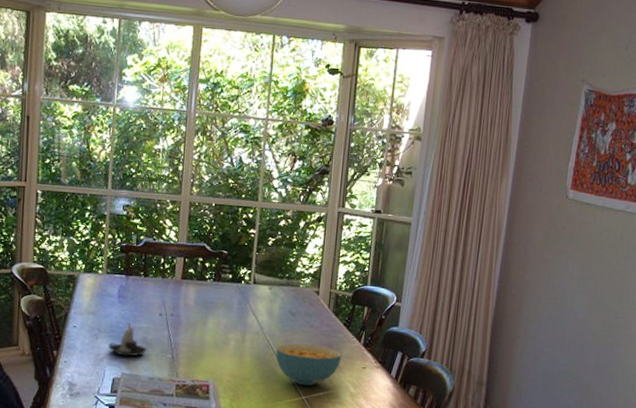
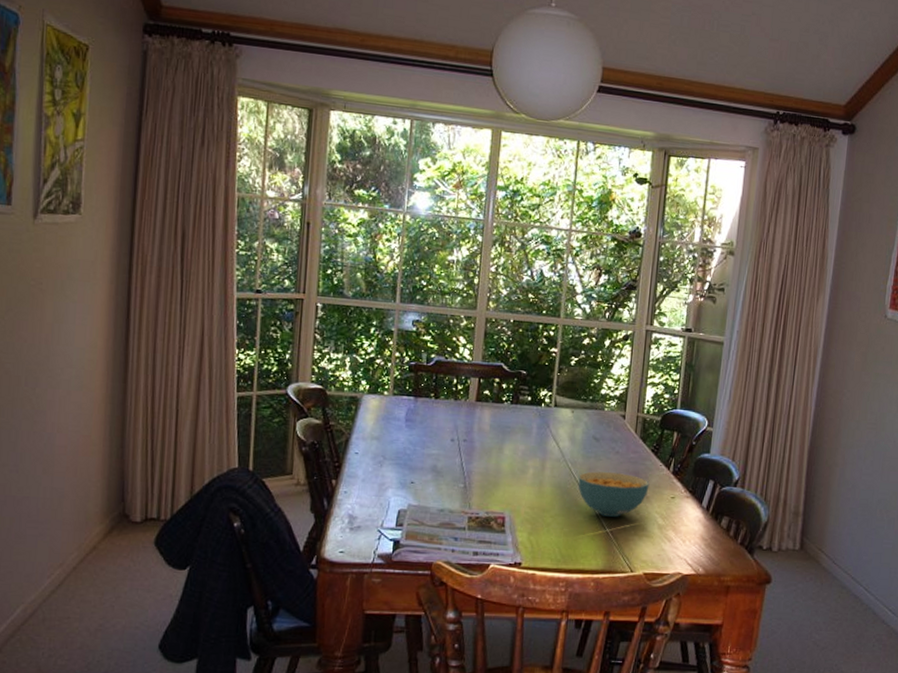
candle: present [109,321,148,357] -> none [394,448,438,486]

